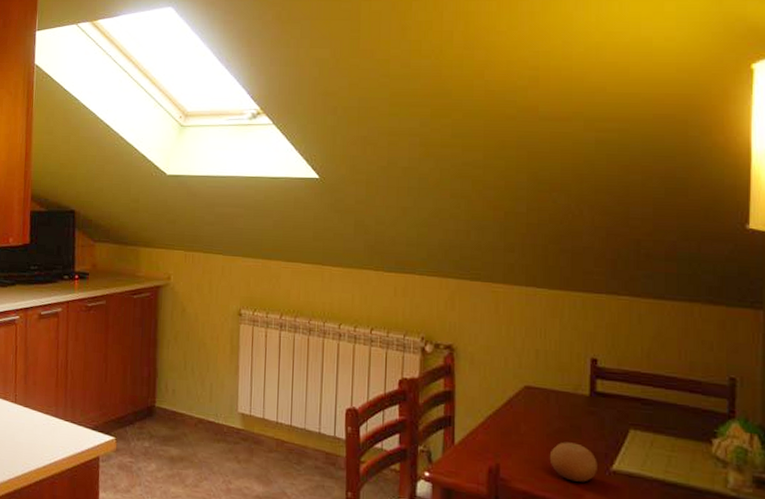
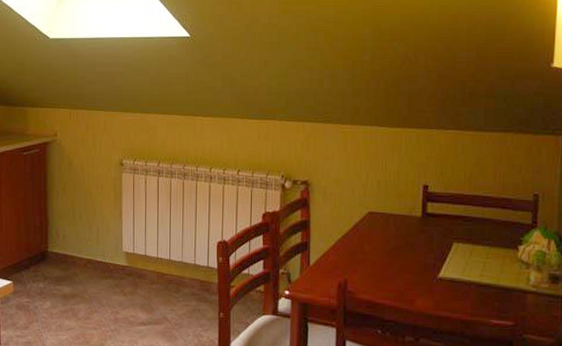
fruit: present [549,442,597,482] -> none [388,257,427,289]

